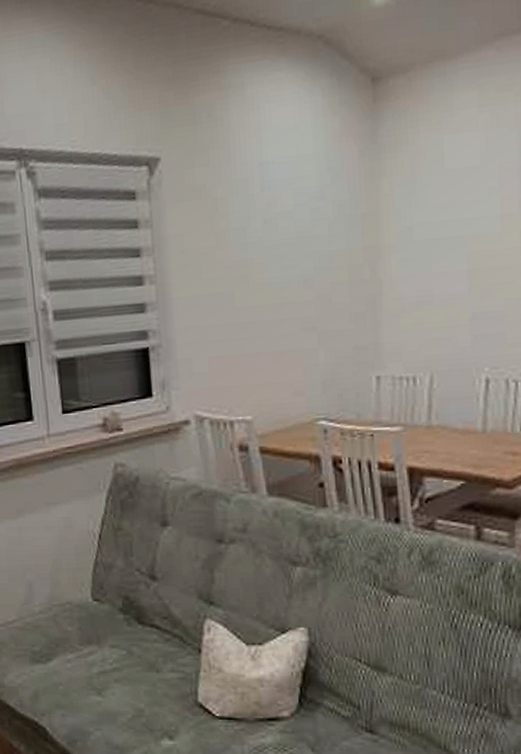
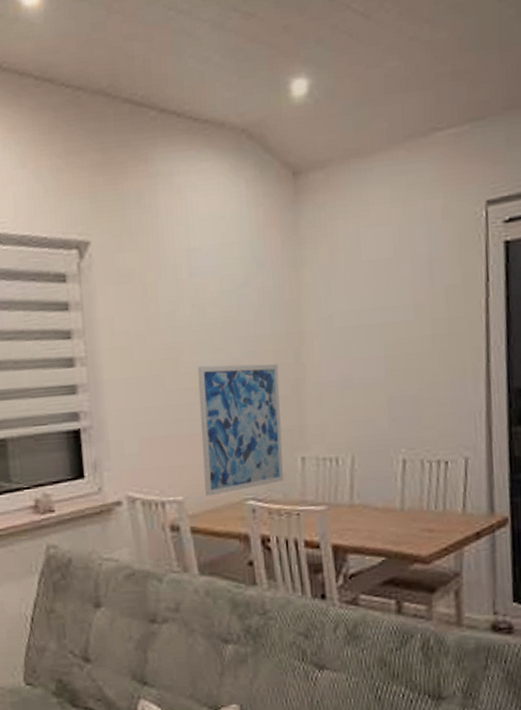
wall art: none [268,279,357,416] -> present [197,364,283,497]

